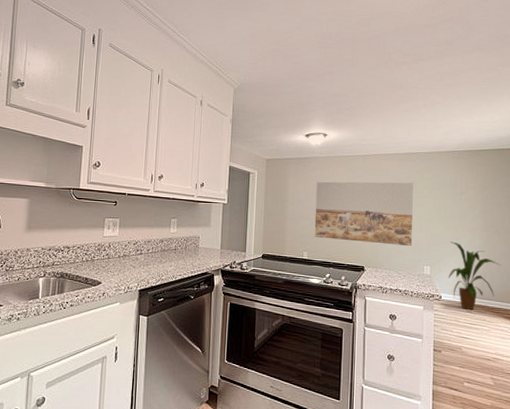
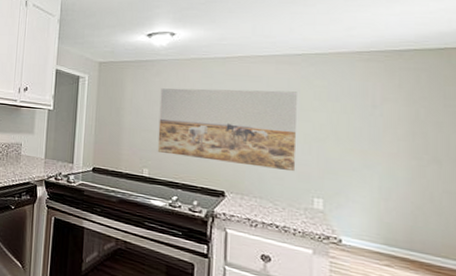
house plant: present [448,241,501,310] -> none [351,169,444,264]

